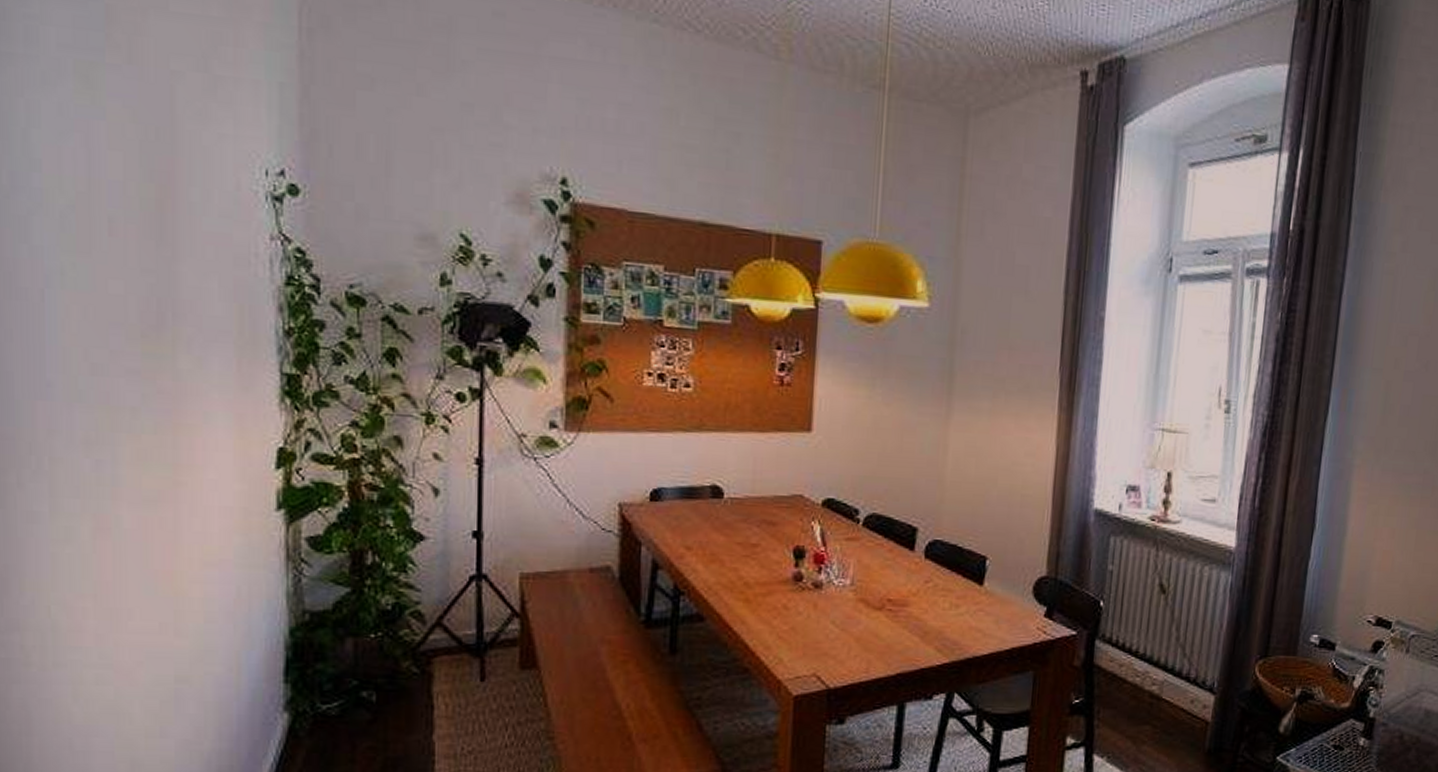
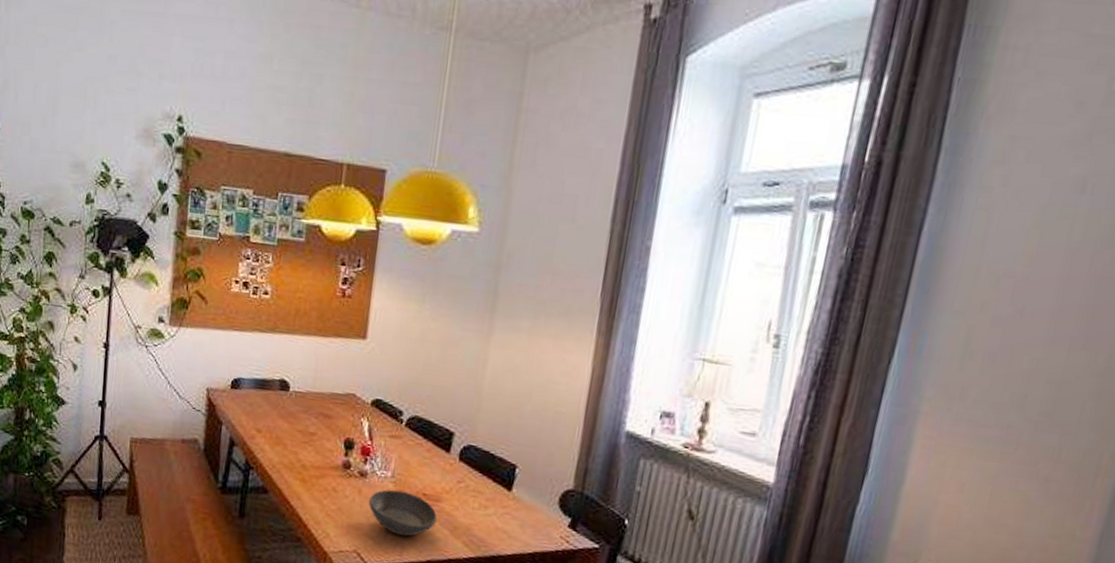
bowl: none [826,599,905,650] -> present [368,489,437,537]

